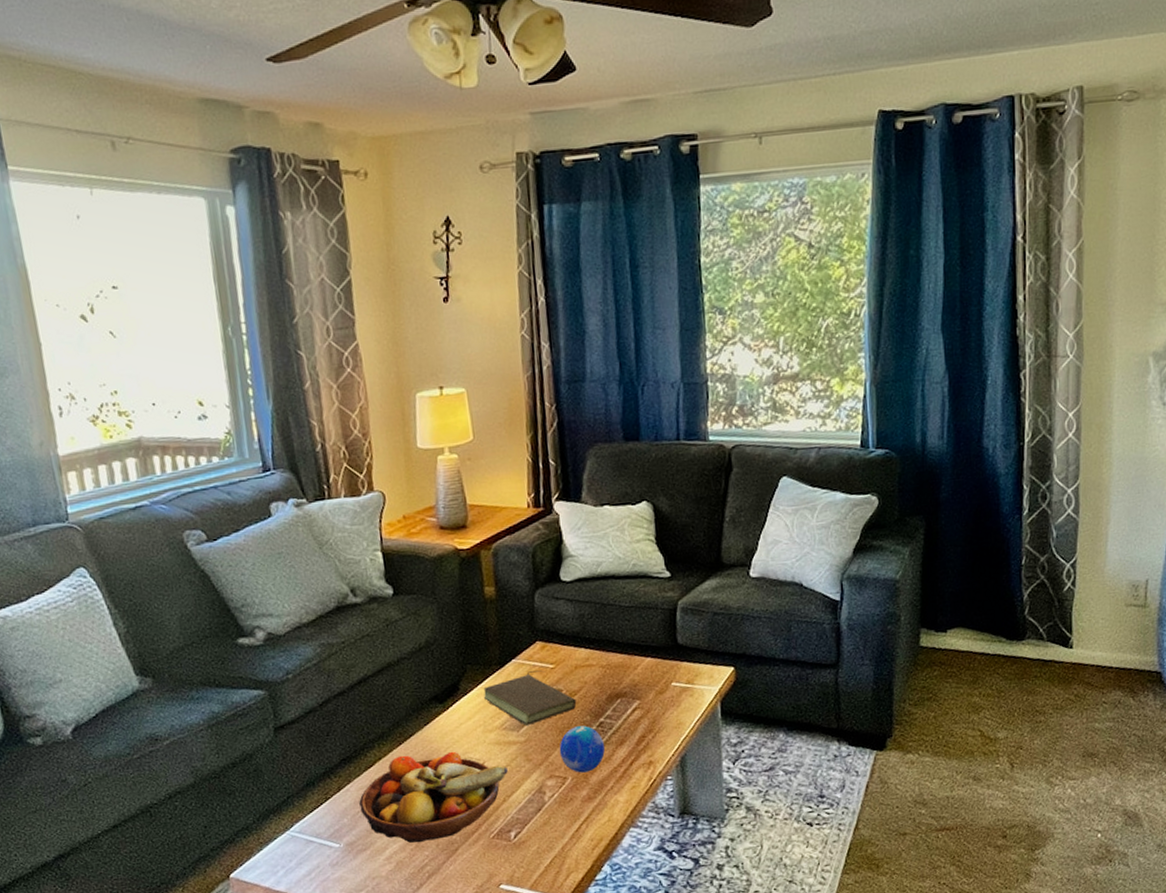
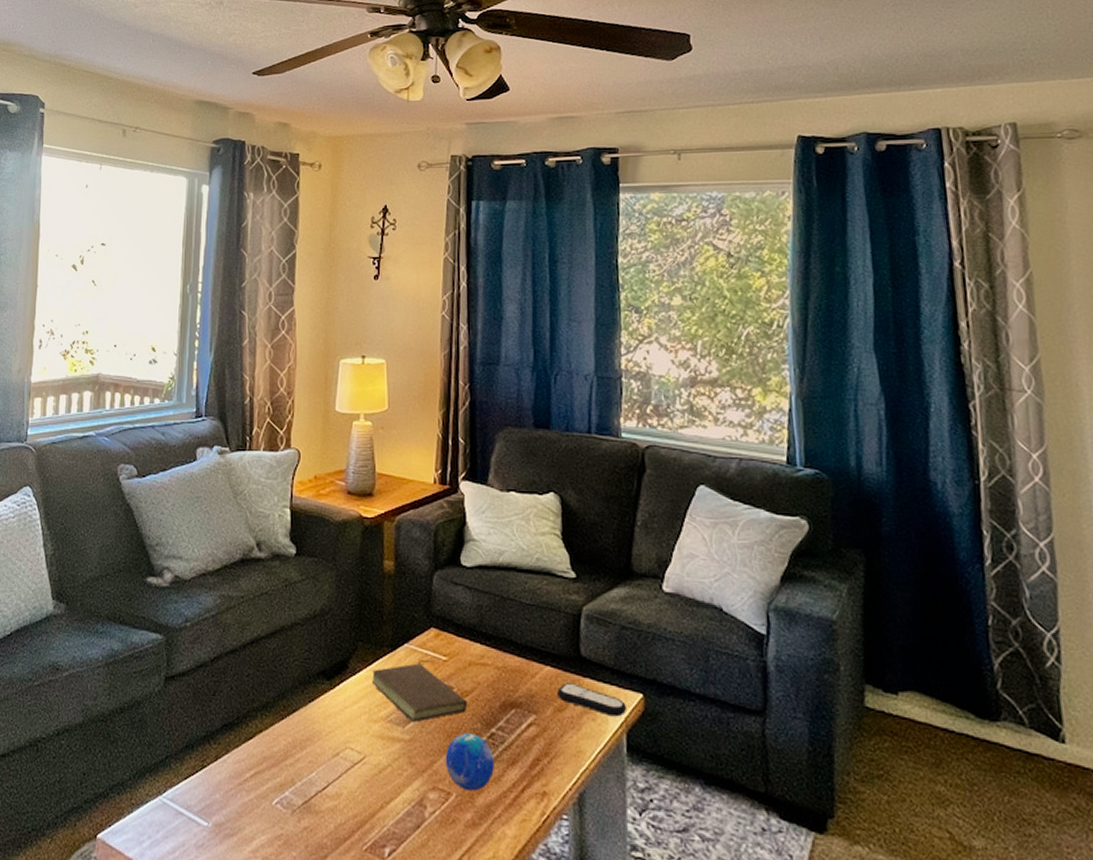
fruit bowl: present [359,751,508,843] -> none [234,732,388,840]
remote control: none [658,668,721,690] -> present [557,683,628,717]

